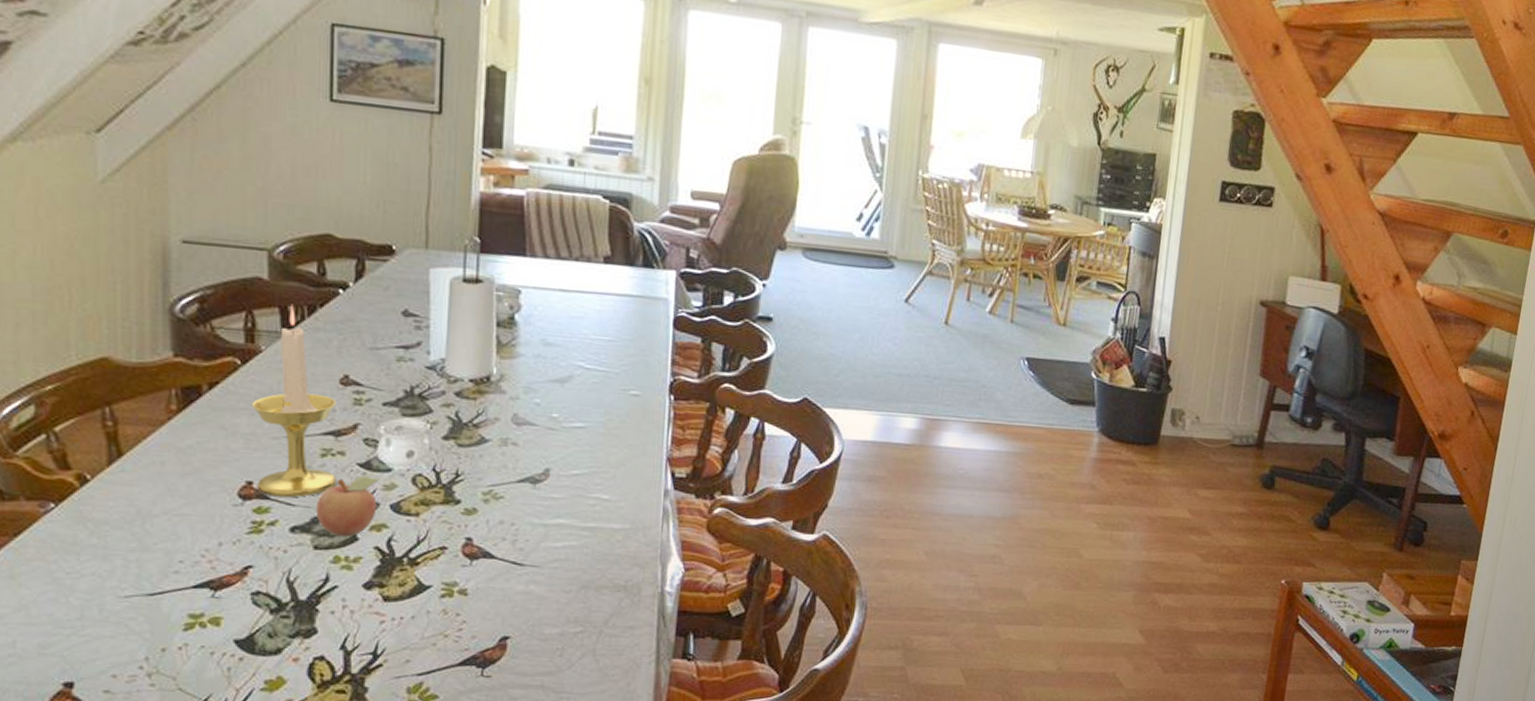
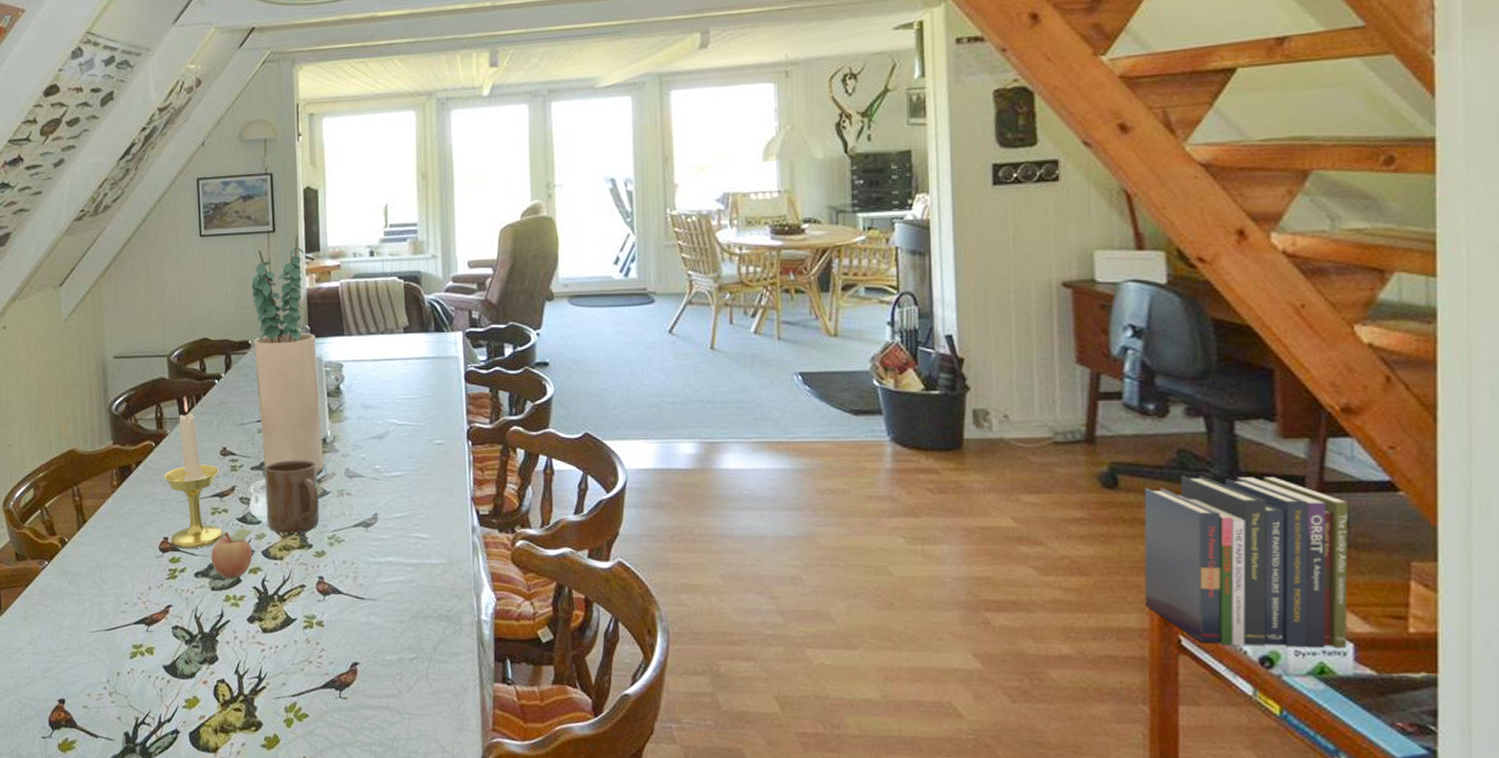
vase: none [399,123,487,418] -> present [251,235,324,474]
mug: none [400,398,476,486] -> present [264,460,320,533]
books: none [1277,481,1430,627] -> present [1144,476,1349,649]

